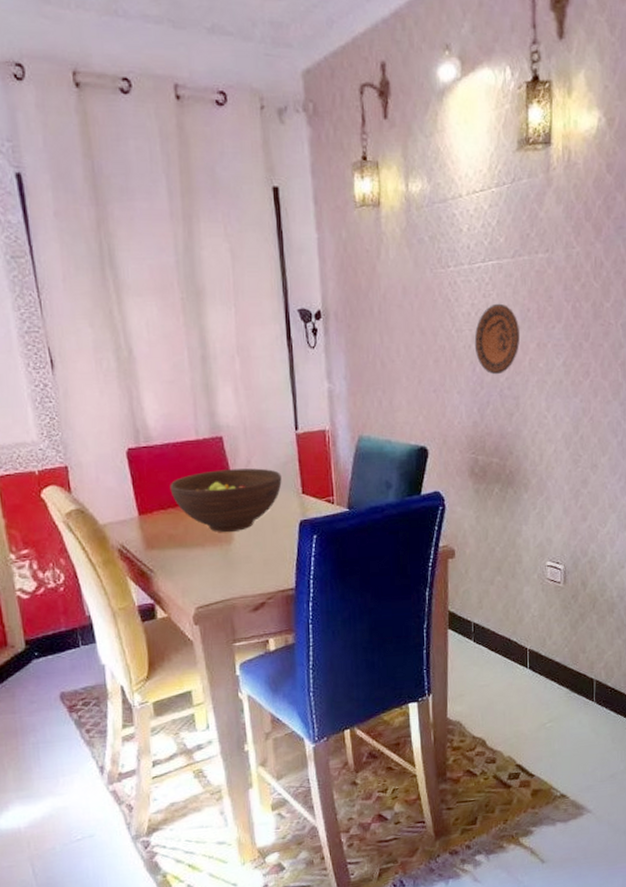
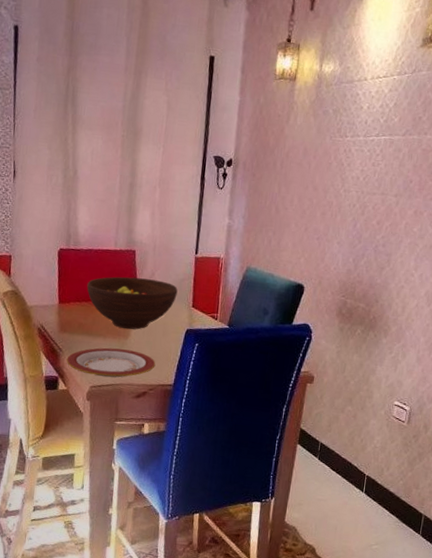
plate: none [161,556,270,594] -> present [66,347,156,378]
decorative plate: present [474,303,520,375] -> none [358,172,401,233]

